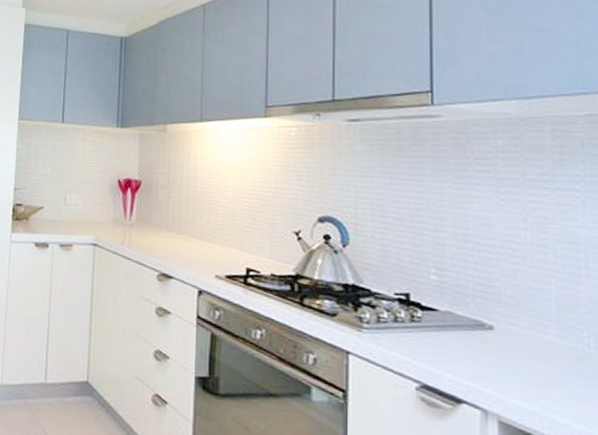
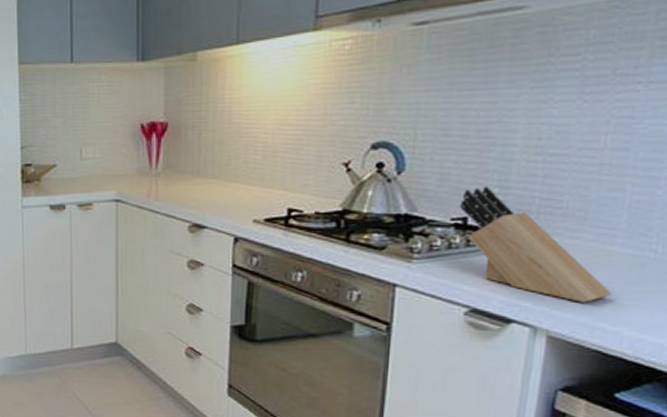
knife block: none [401,266,555,391] -> present [459,186,613,303]

